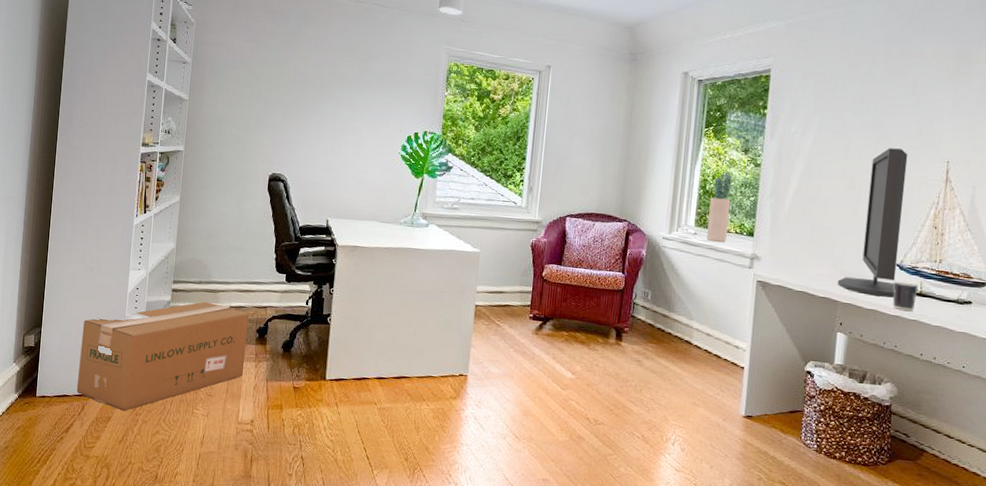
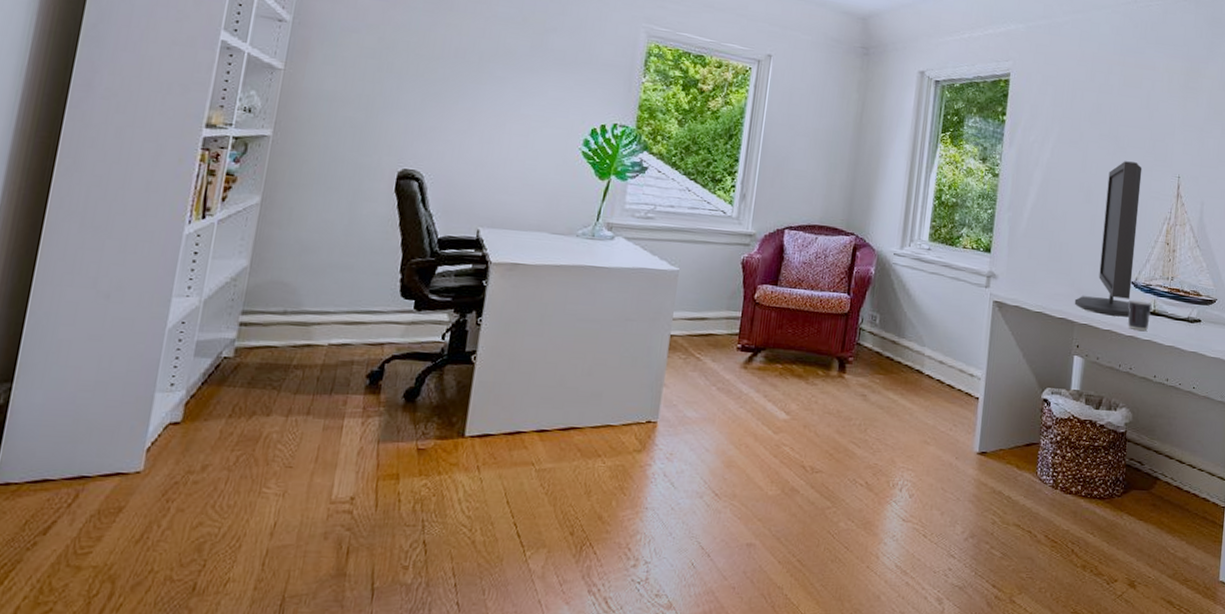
box: present [76,301,249,411] -> none [66,338,357,497]
vase: present [706,170,732,243] -> none [941,180,969,260]

